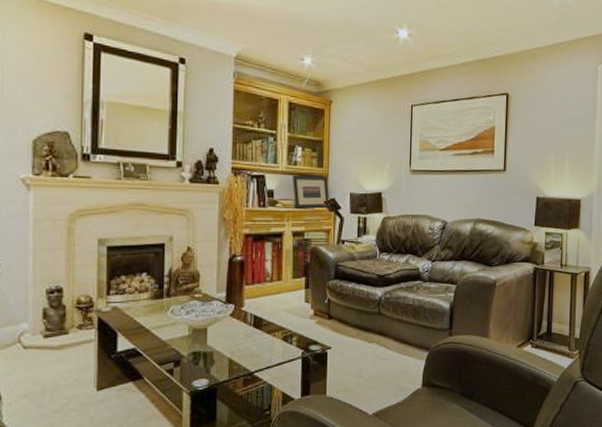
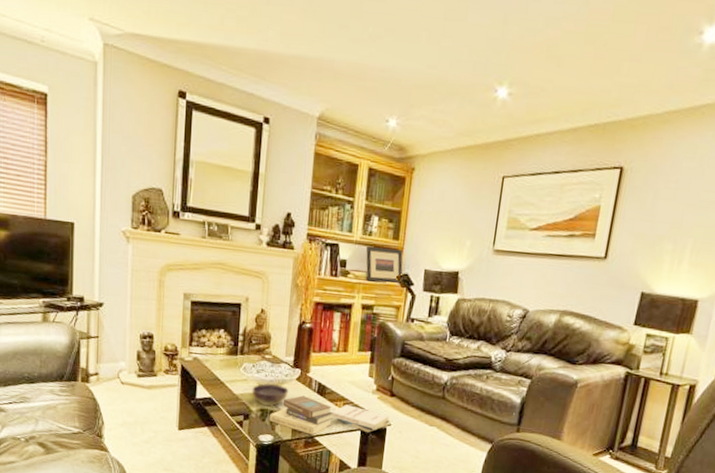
bowl: none [181,323,223,347] -> present [252,383,289,406]
books: none [202,331,273,372] -> present [268,395,334,435]
books: none [269,334,330,360] -> present [330,405,390,433]

